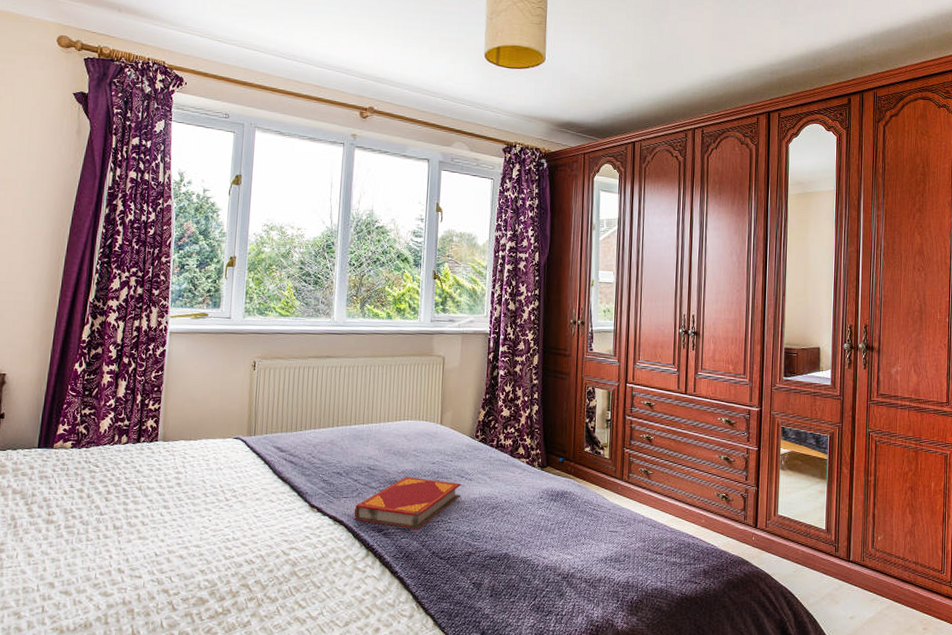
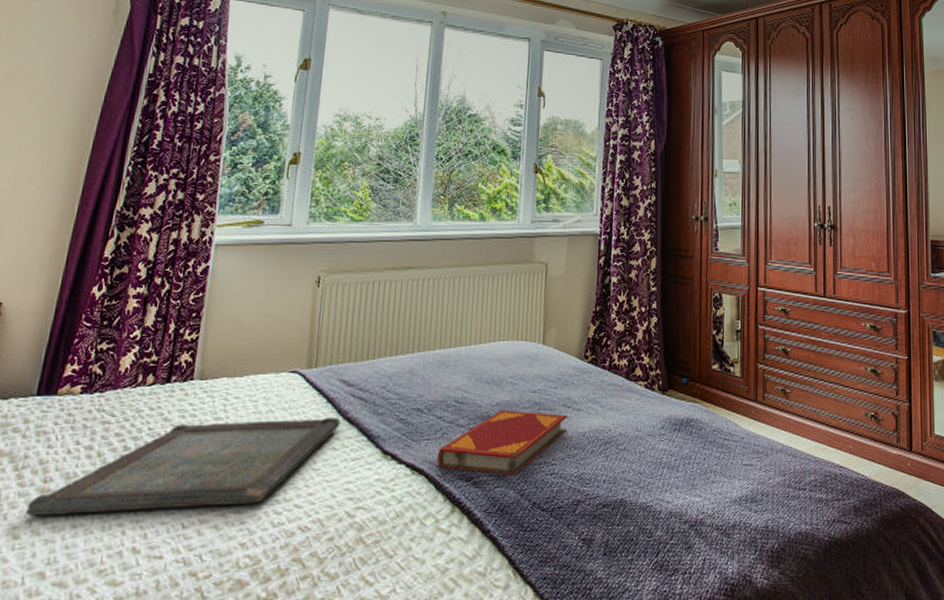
serving tray: none [36,475,276,541] -> present [26,417,341,516]

